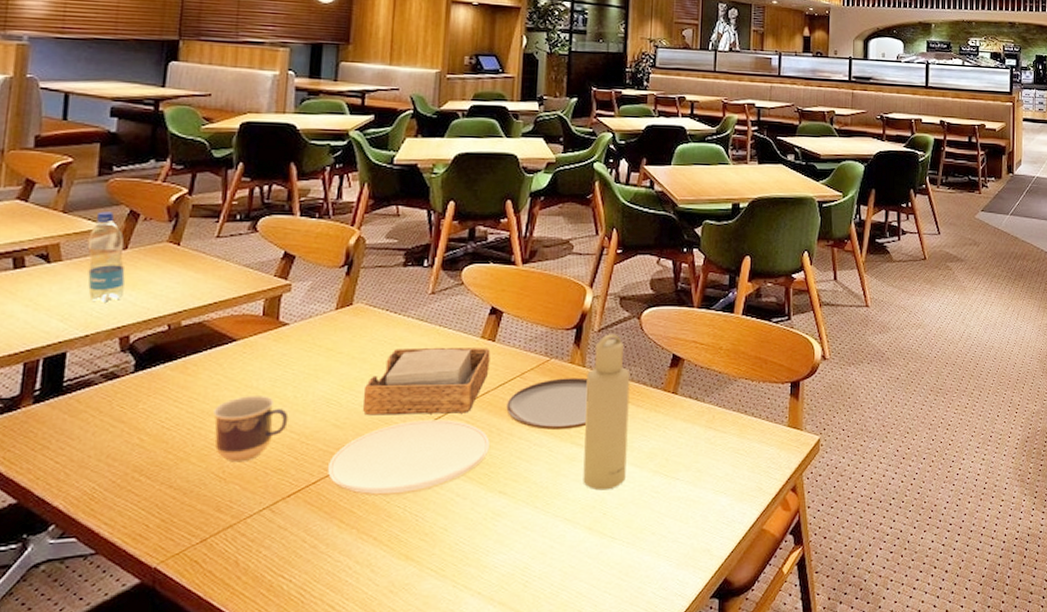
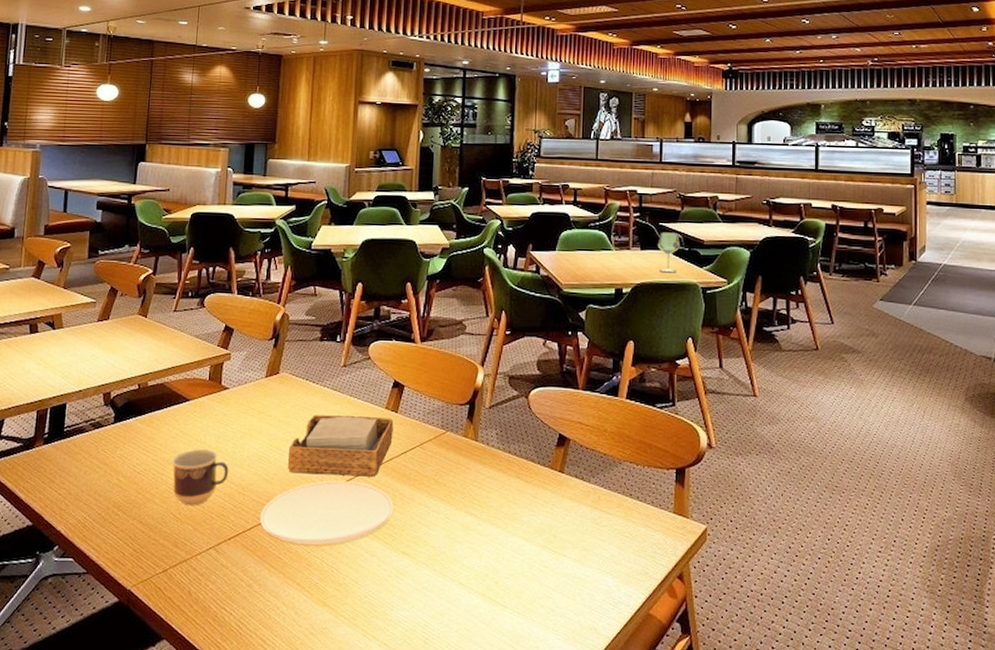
bottle: present [87,211,126,302] -> none [80,288,108,364]
plate: present [506,377,588,430] -> none [408,450,480,499]
bottle: present [583,334,630,491] -> none [476,411,519,560]
wine glass: none [774,146,797,187] -> present [657,232,680,273]

